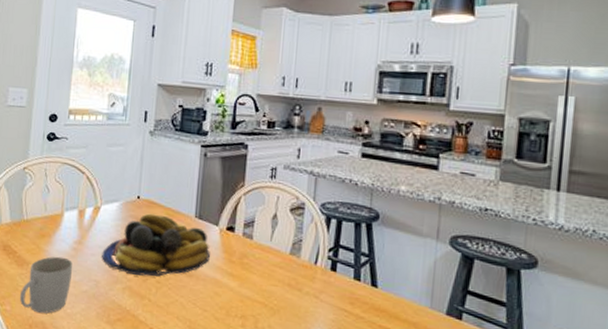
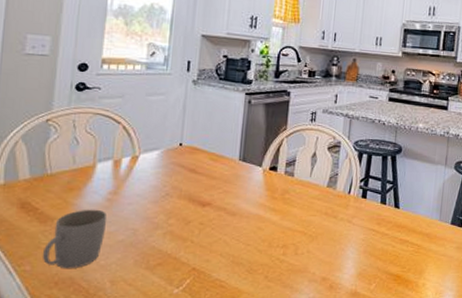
fruit bowl: present [102,213,210,277] -> none [140,159,254,219]

